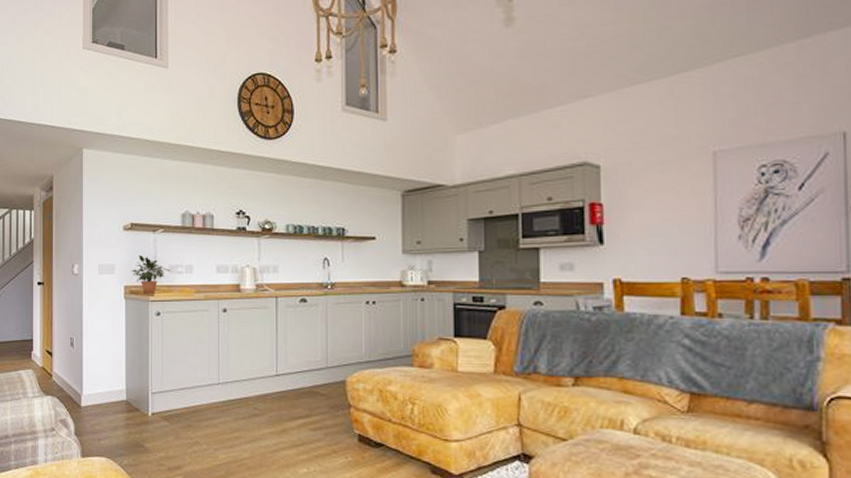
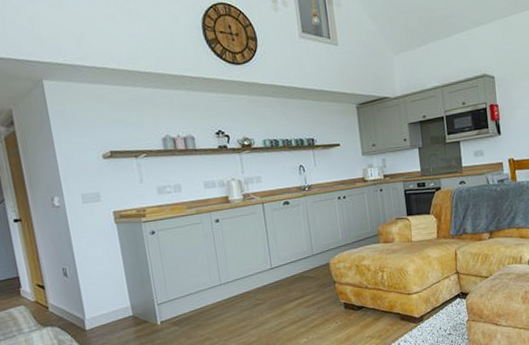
potted plant: present [131,256,170,295] -> none [117,181,159,217]

